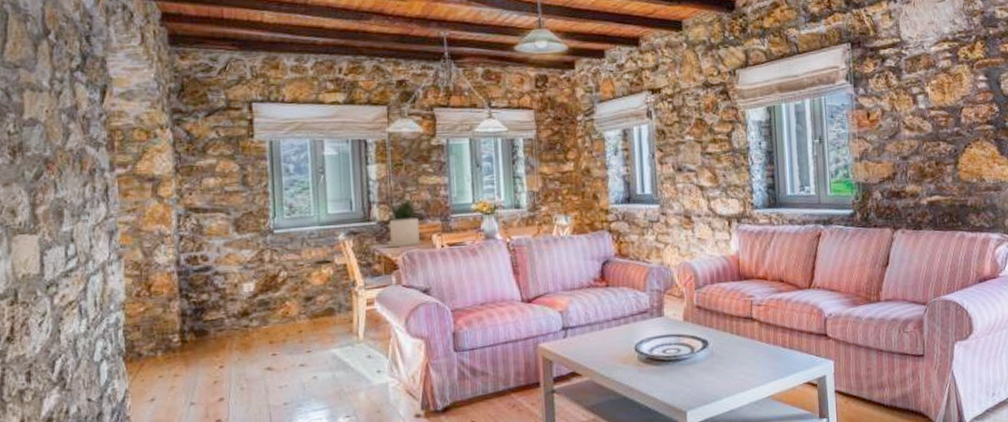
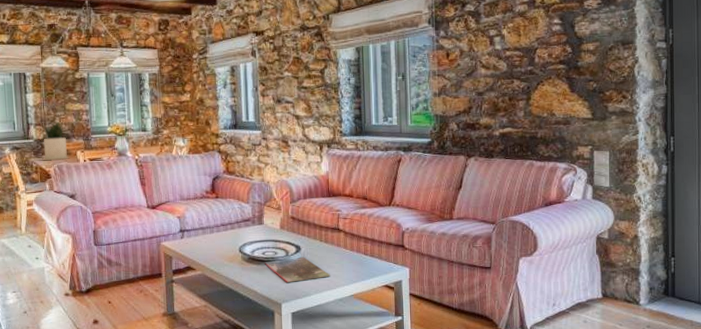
magazine: none [664,353,744,386] -> present [264,257,330,283]

